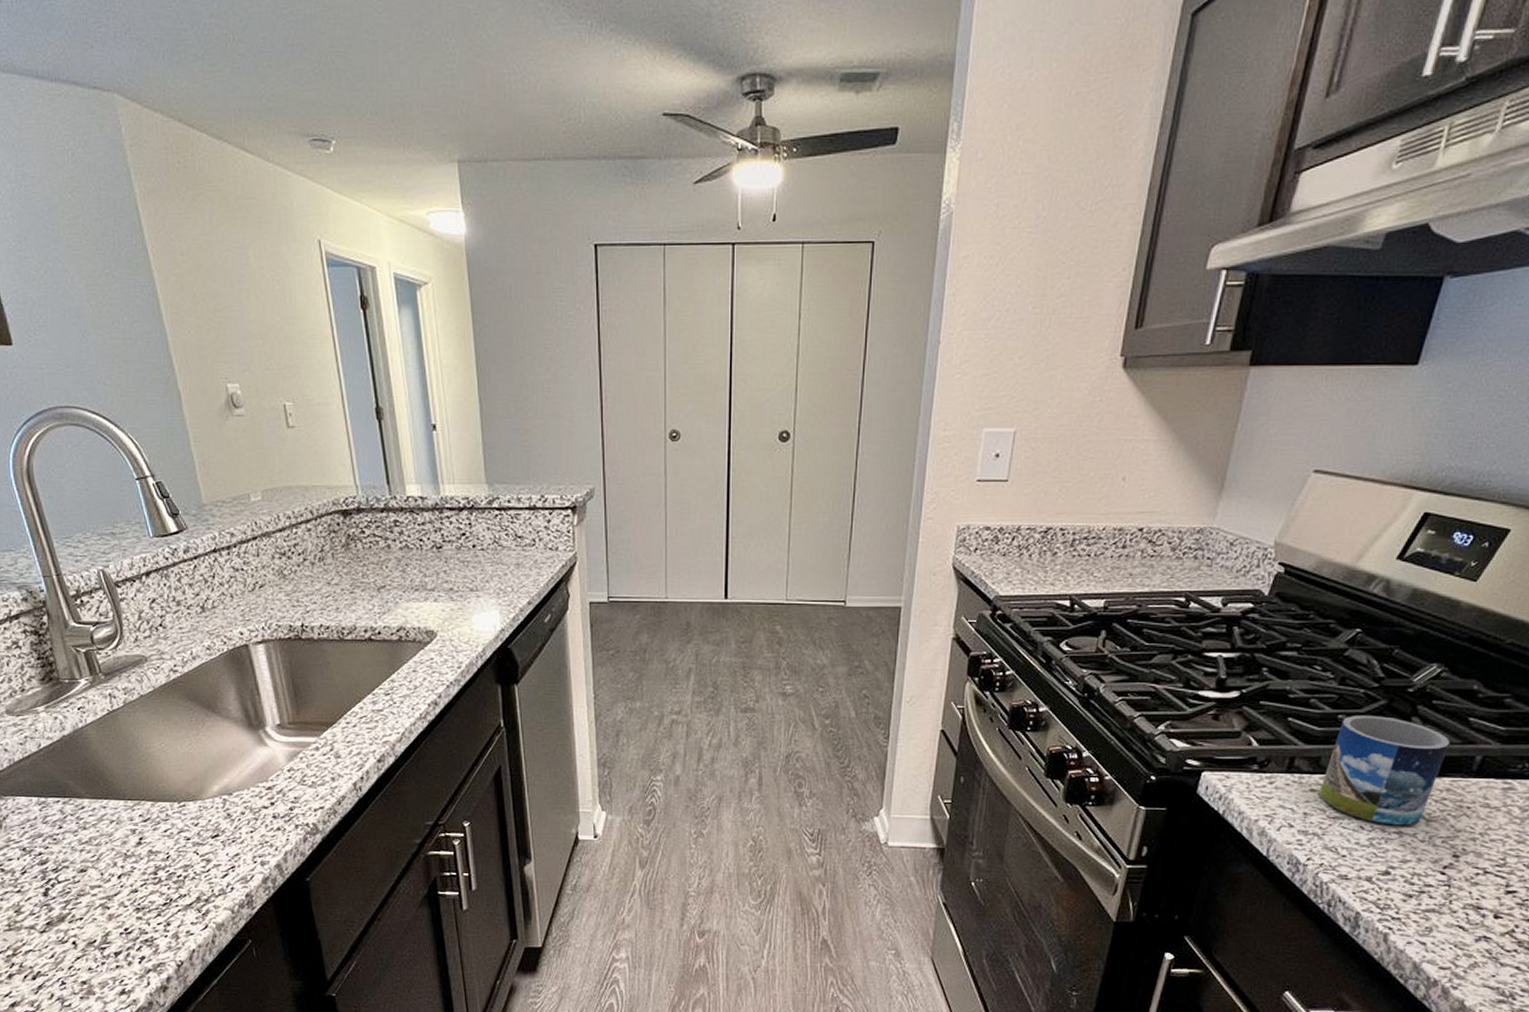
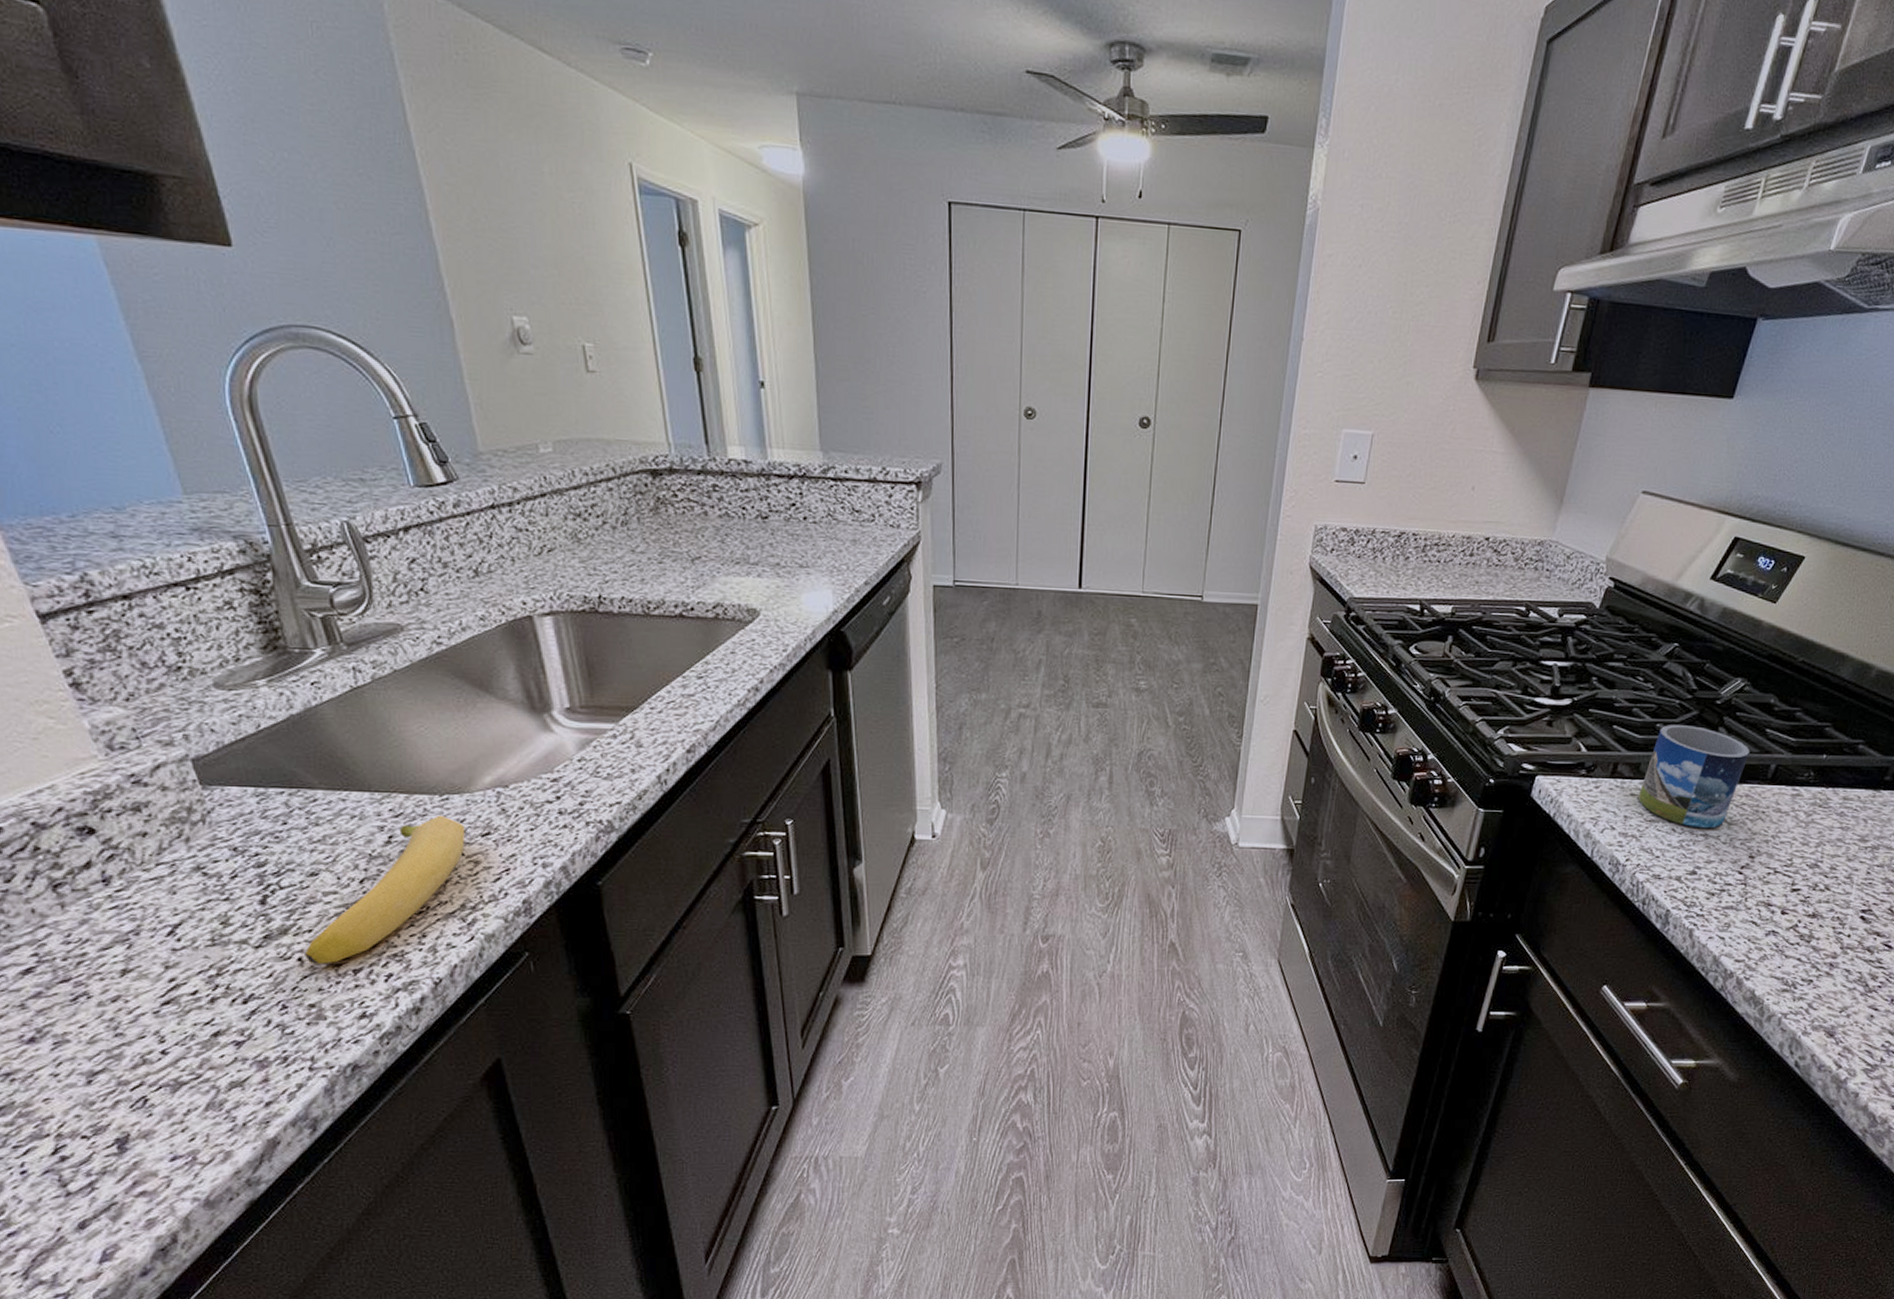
banana: none [77,820,199,948] -> present [304,815,466,964]

